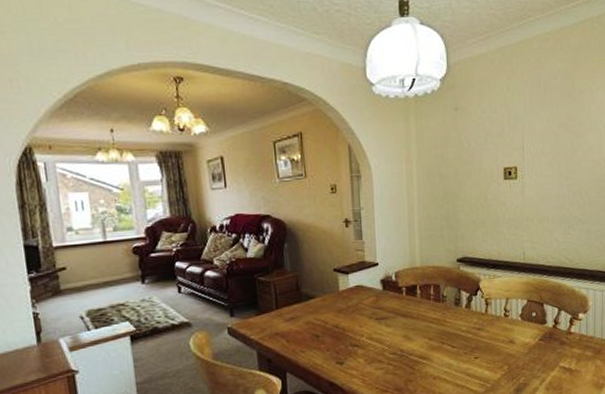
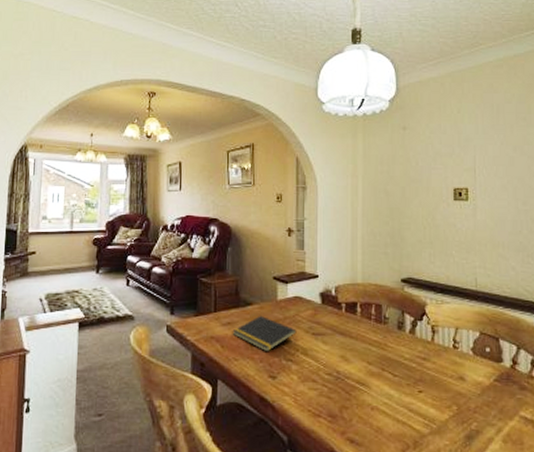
notepad: none [296,307,361,341] -> present [232,315,297,352]

